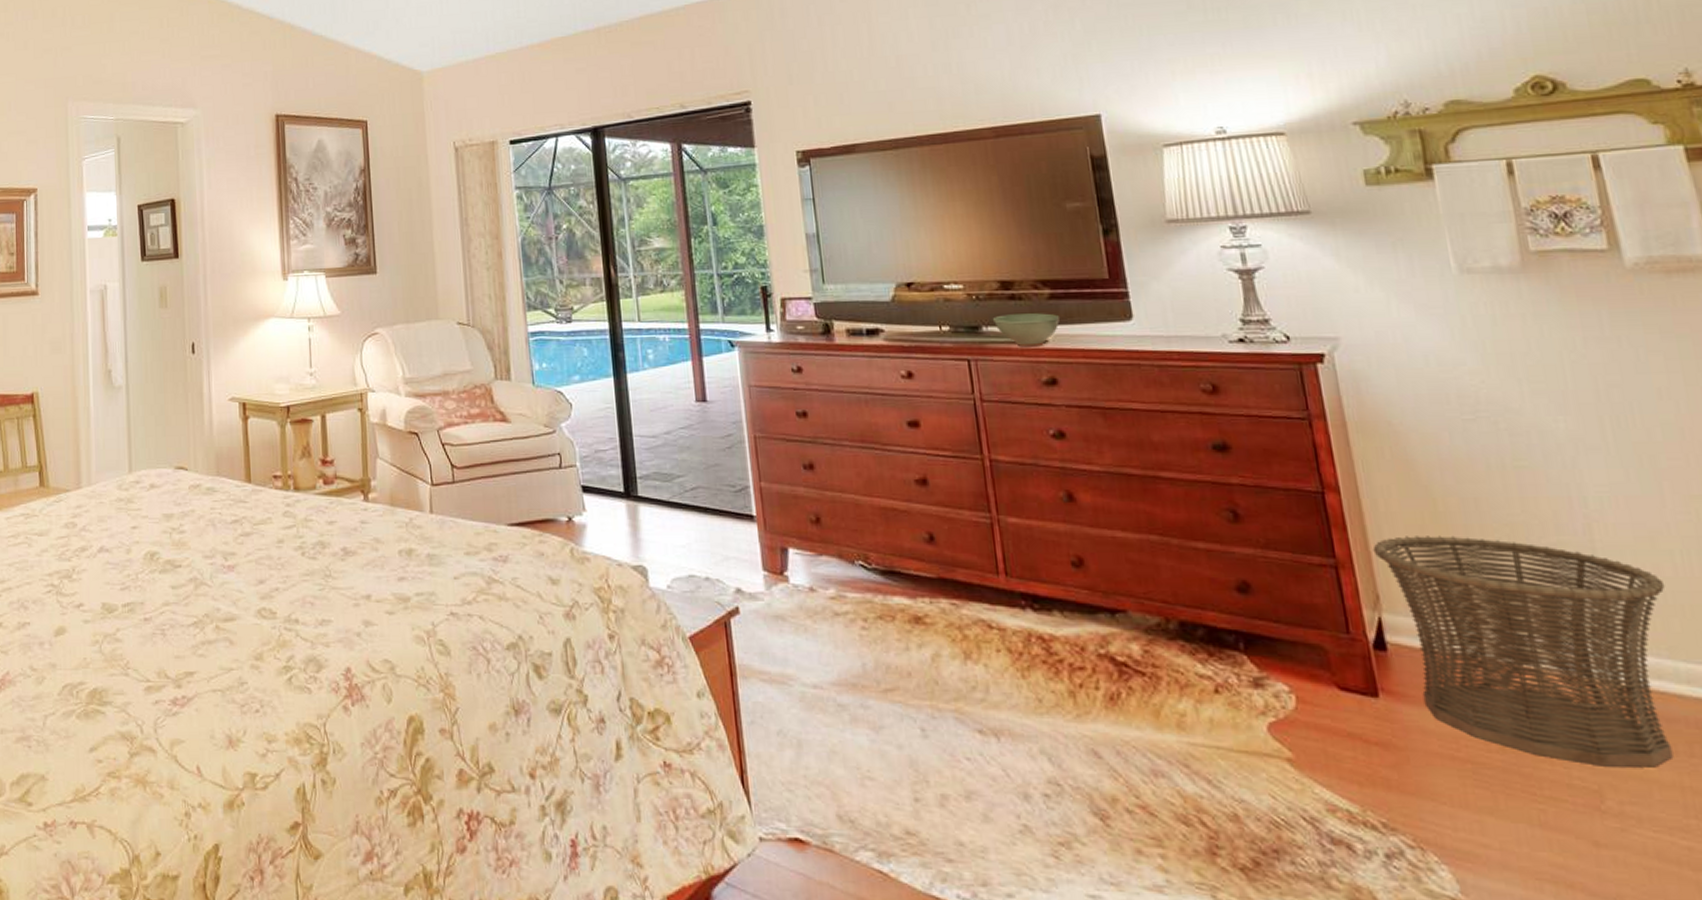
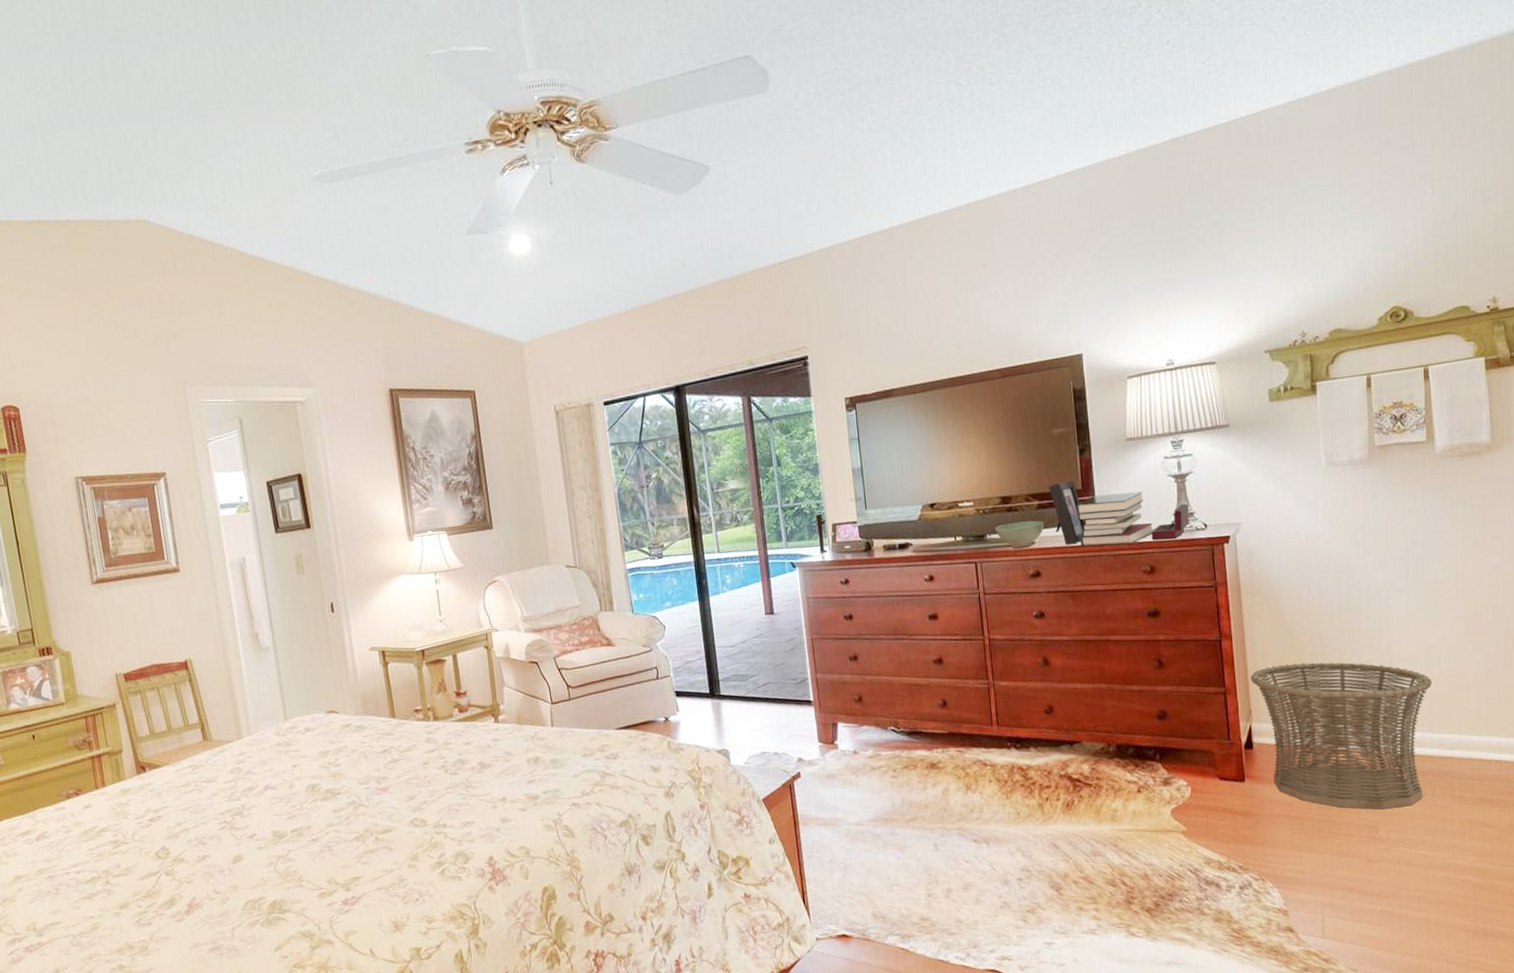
picture frame: none [1063,267,1117,348] -> present [1048,480,1085,545]
books: none [1101,287,1212,355] -> present [1076,491,1153,547]
wooden box: none [1209,307,1264,353] -> present [1151,503,1189,541]

